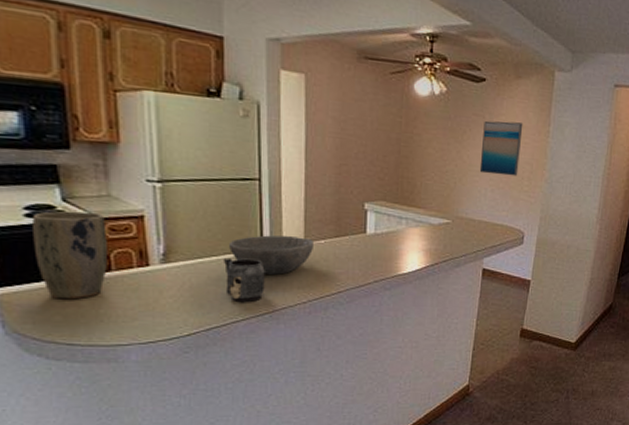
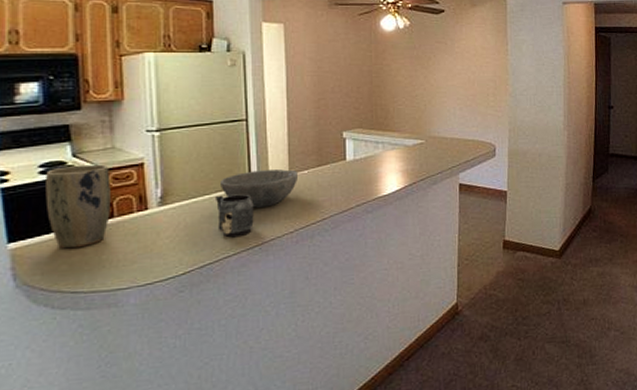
wall art: present [479,120,523,177] -> none [446,45,483,94]

